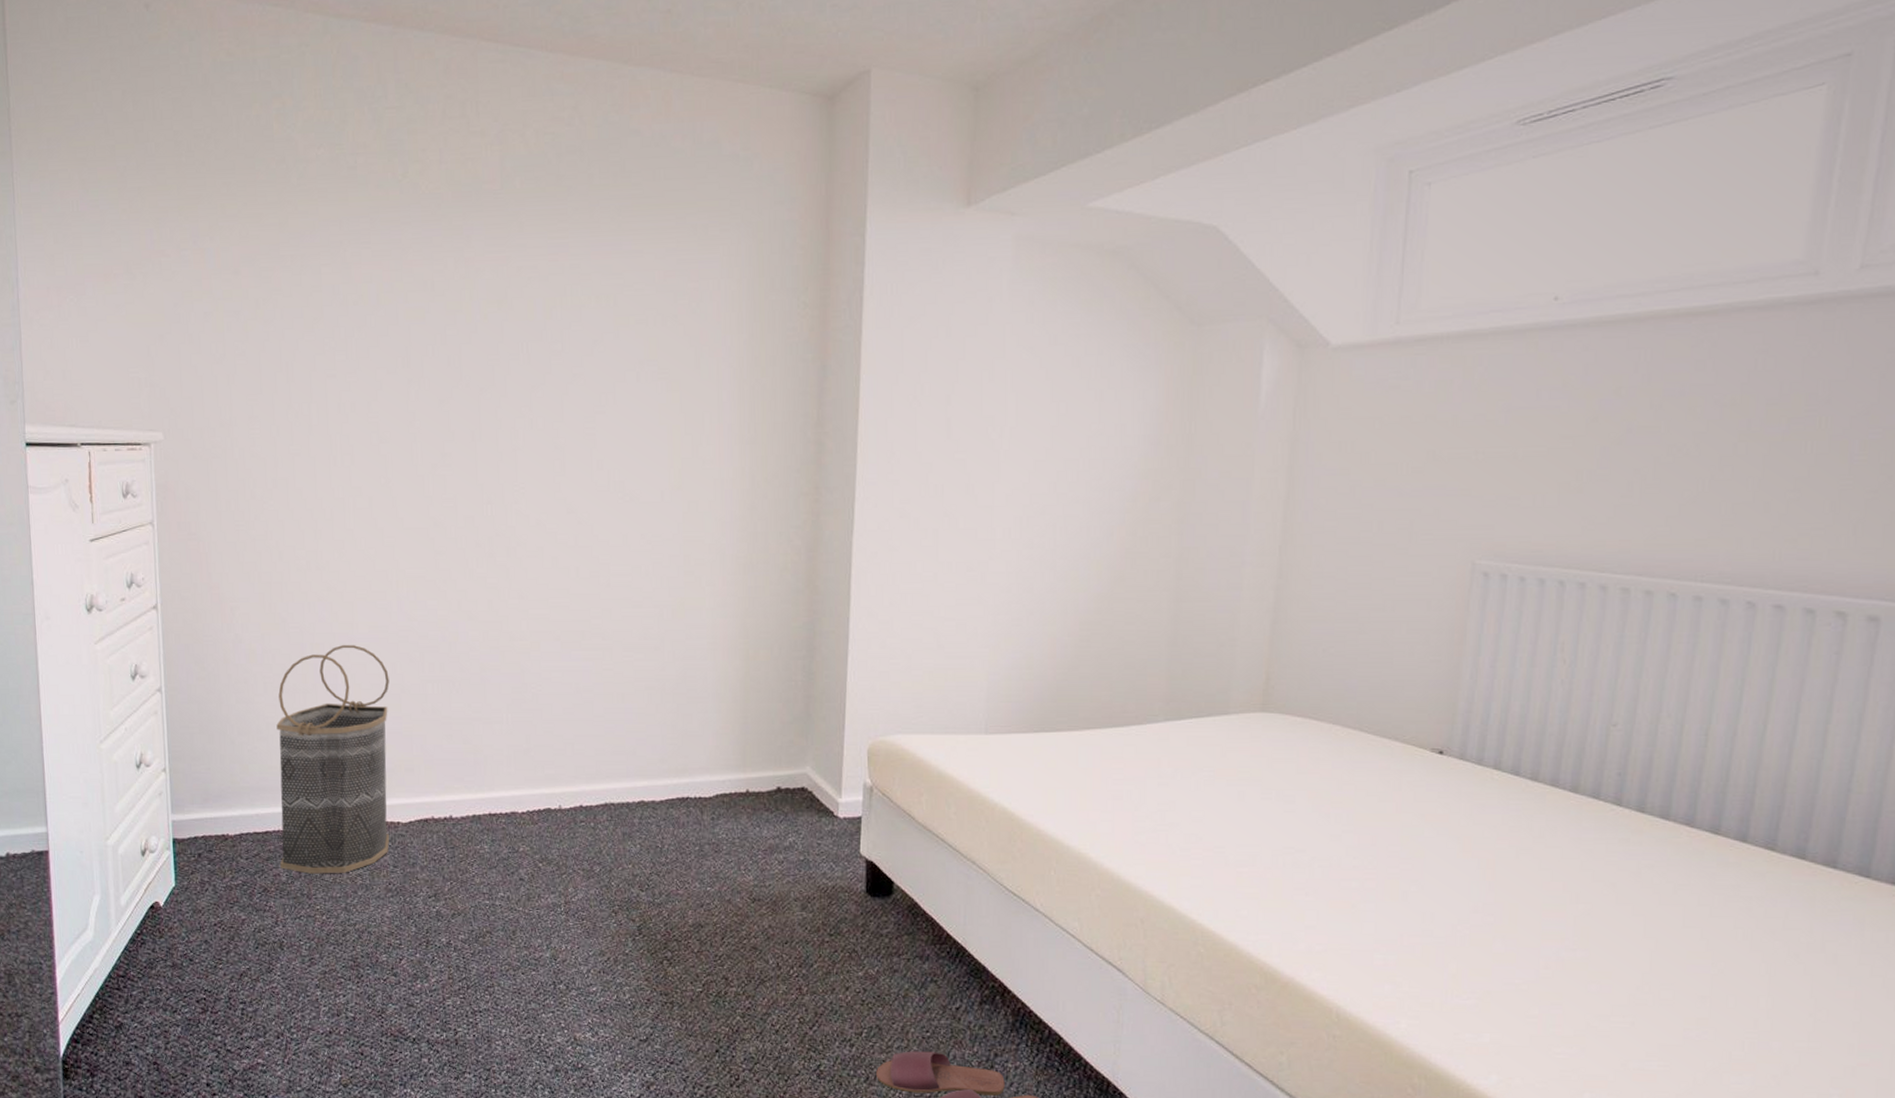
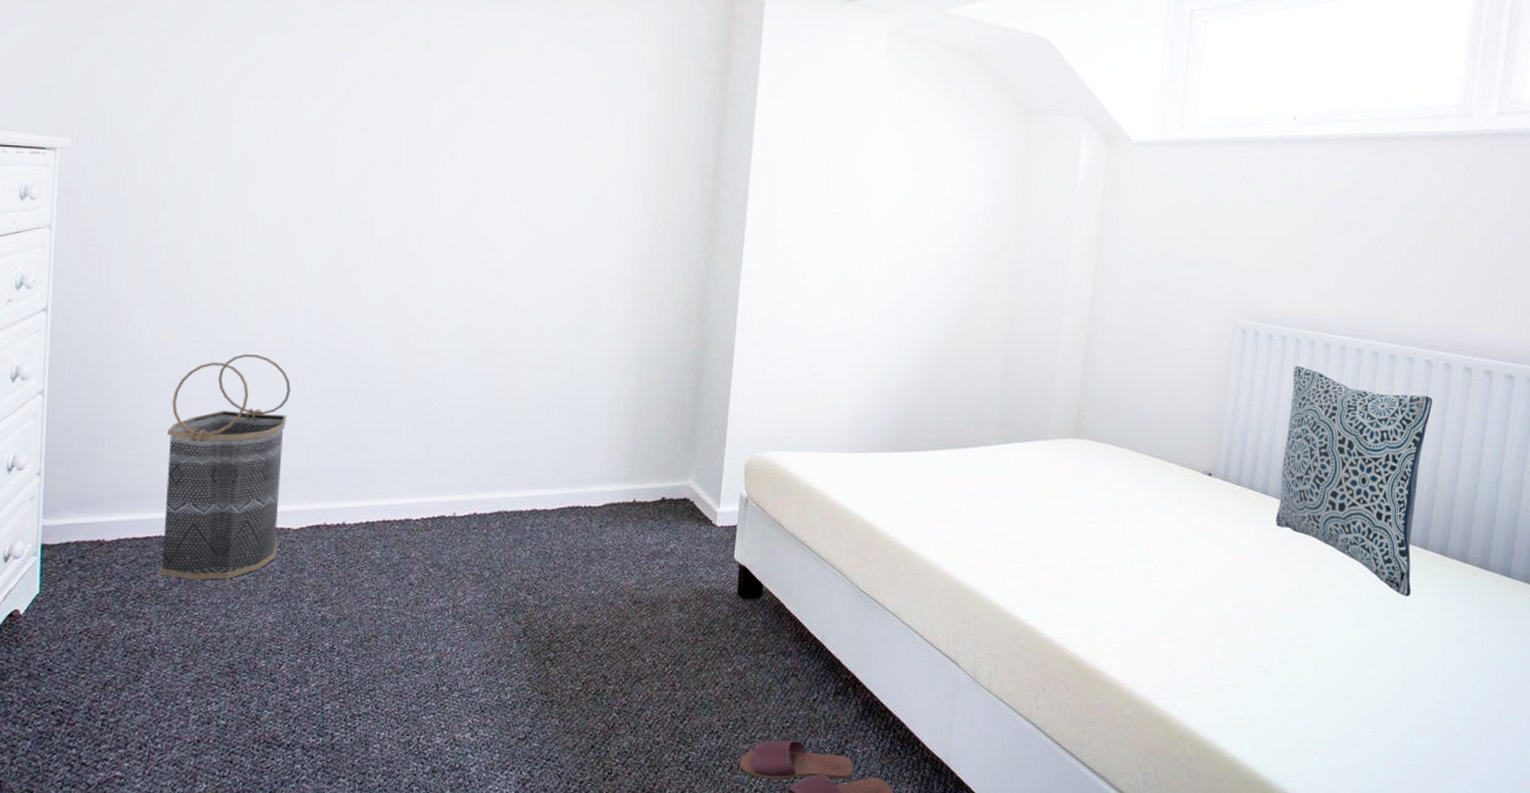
pillow: none [1530,615,1756,901] -> present [1275,365,1432,596]

